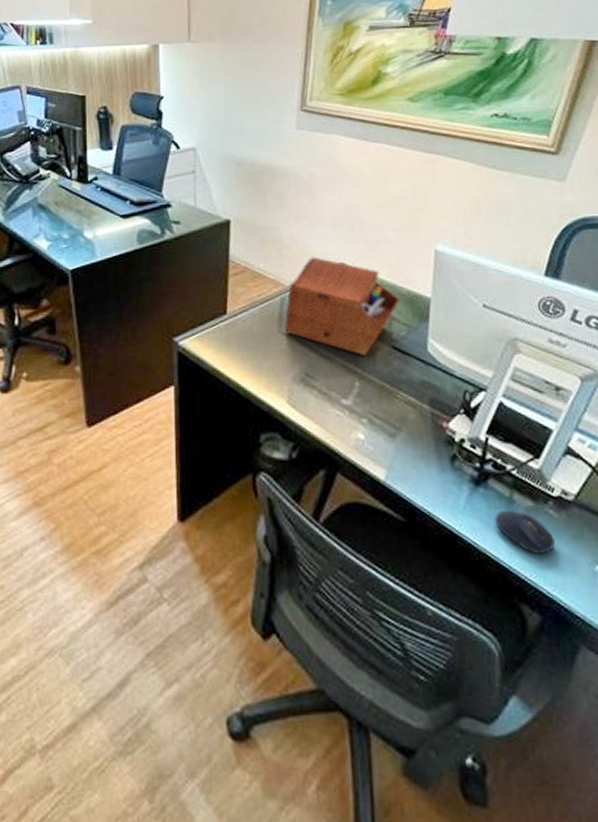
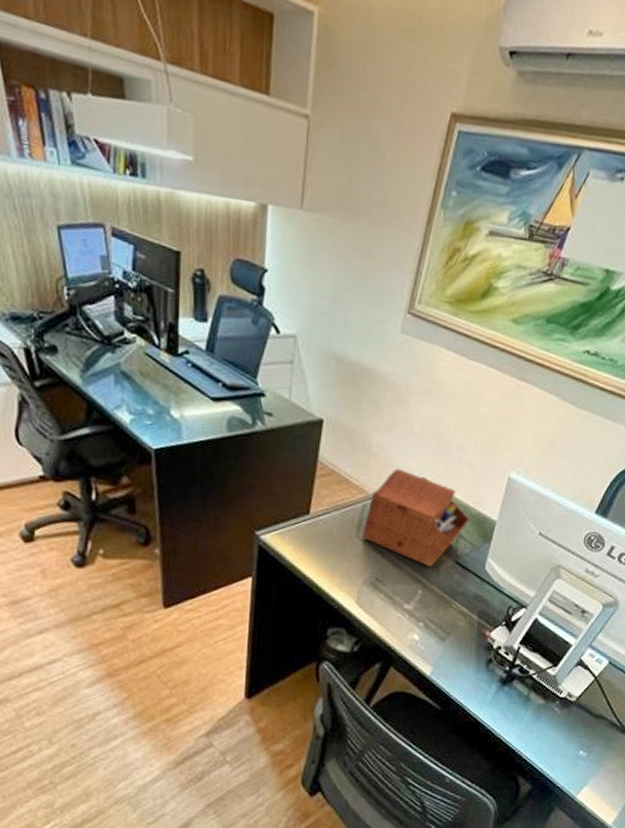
computer mouse: present [495,509,555,554] -> none [512,705,554,740]

